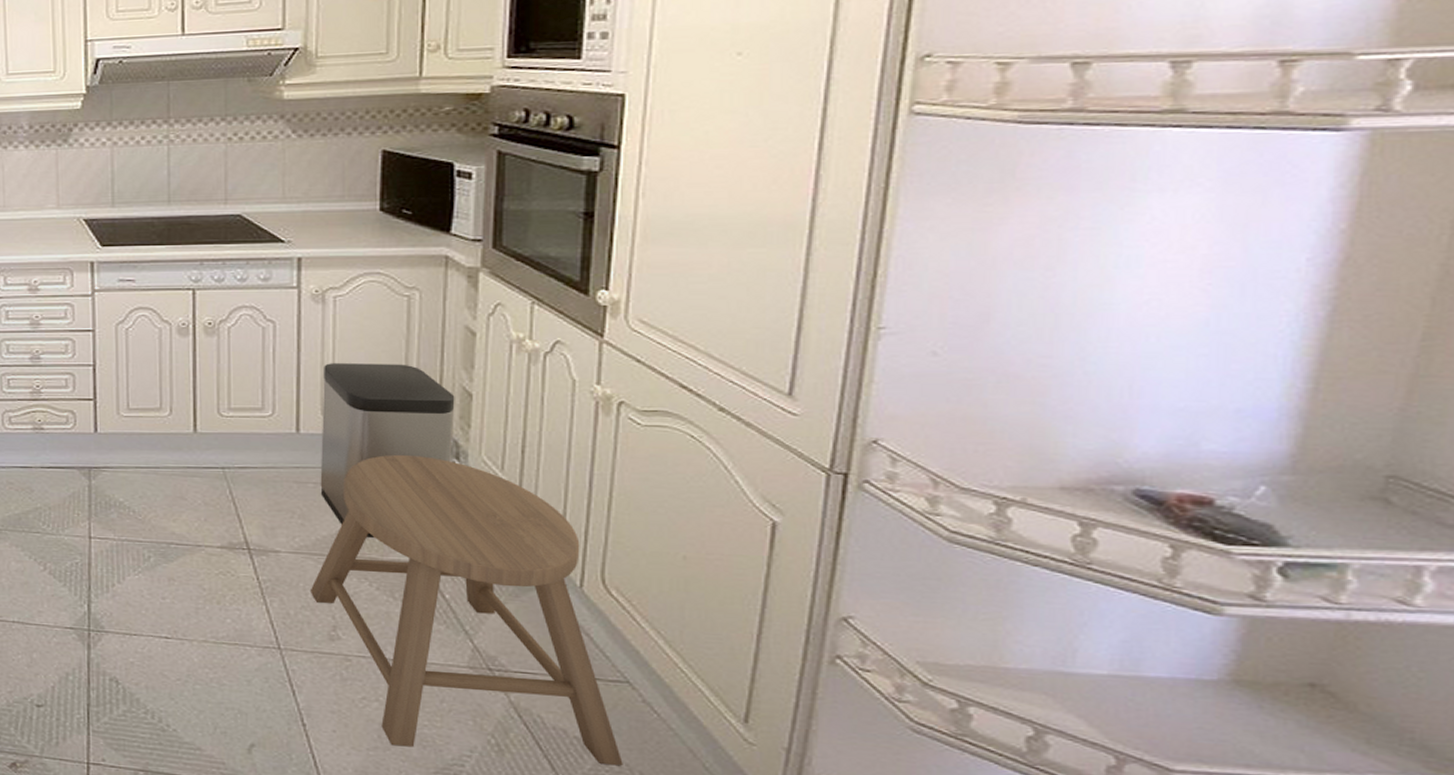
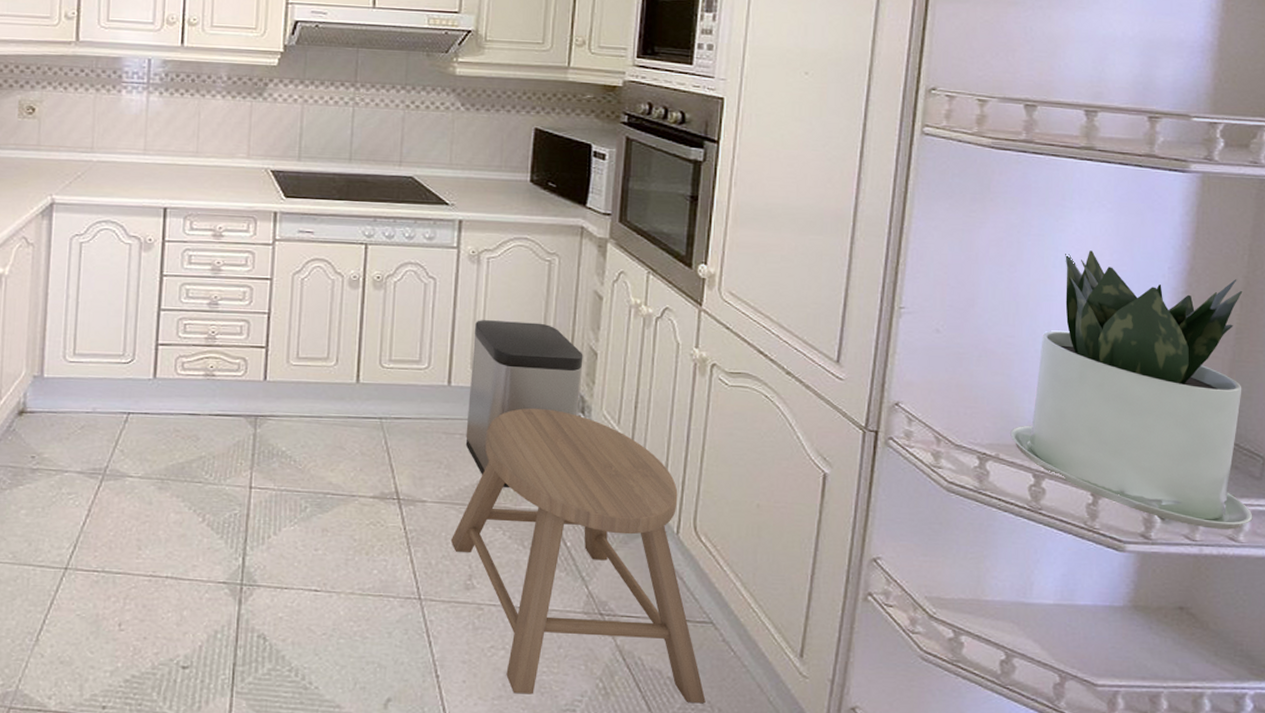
planter: none [1044,243,1440,591] -> present [1010,250,1253,530]

